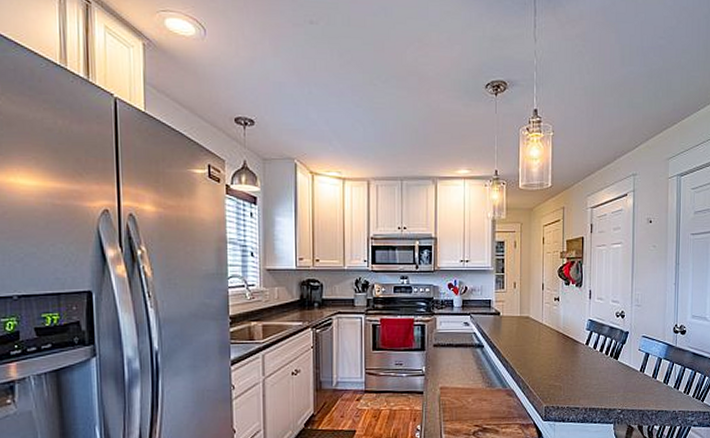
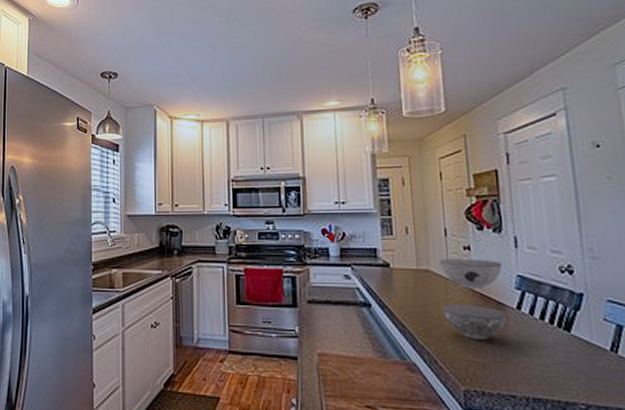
bowl: none [535,307,580,369] -> present [438,259,508,339]

